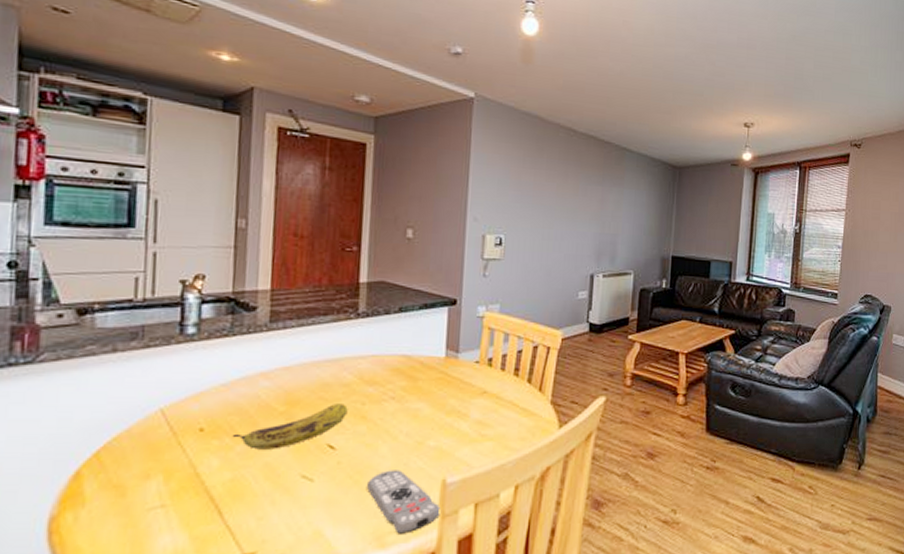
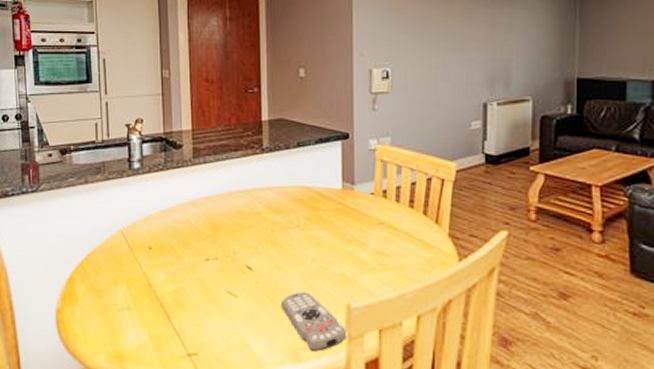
fruit: present [232,404,348,450] -> none [172,230,260,267]

